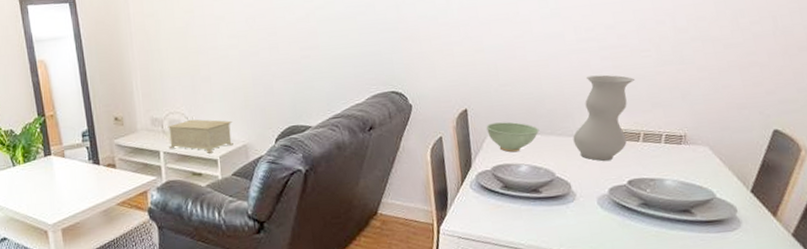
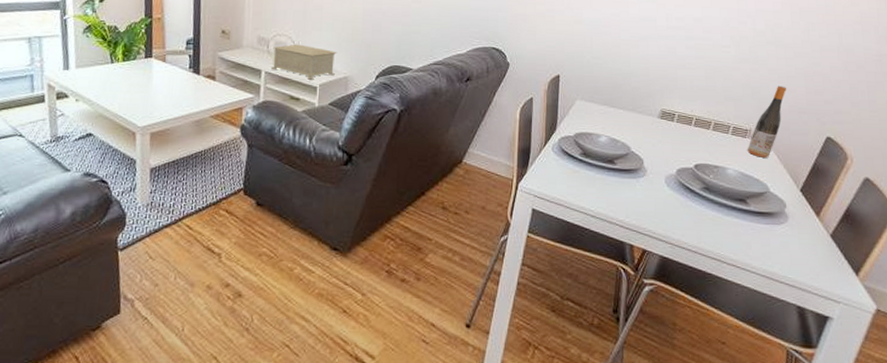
bowl: present [486,122,540,153] -> none [575,92,623,123]
vase: present [572,75,636,161] -> none [651,62,714,143]
wine bottle: none [684,82,721,163] -> present [747,85,787,158]

